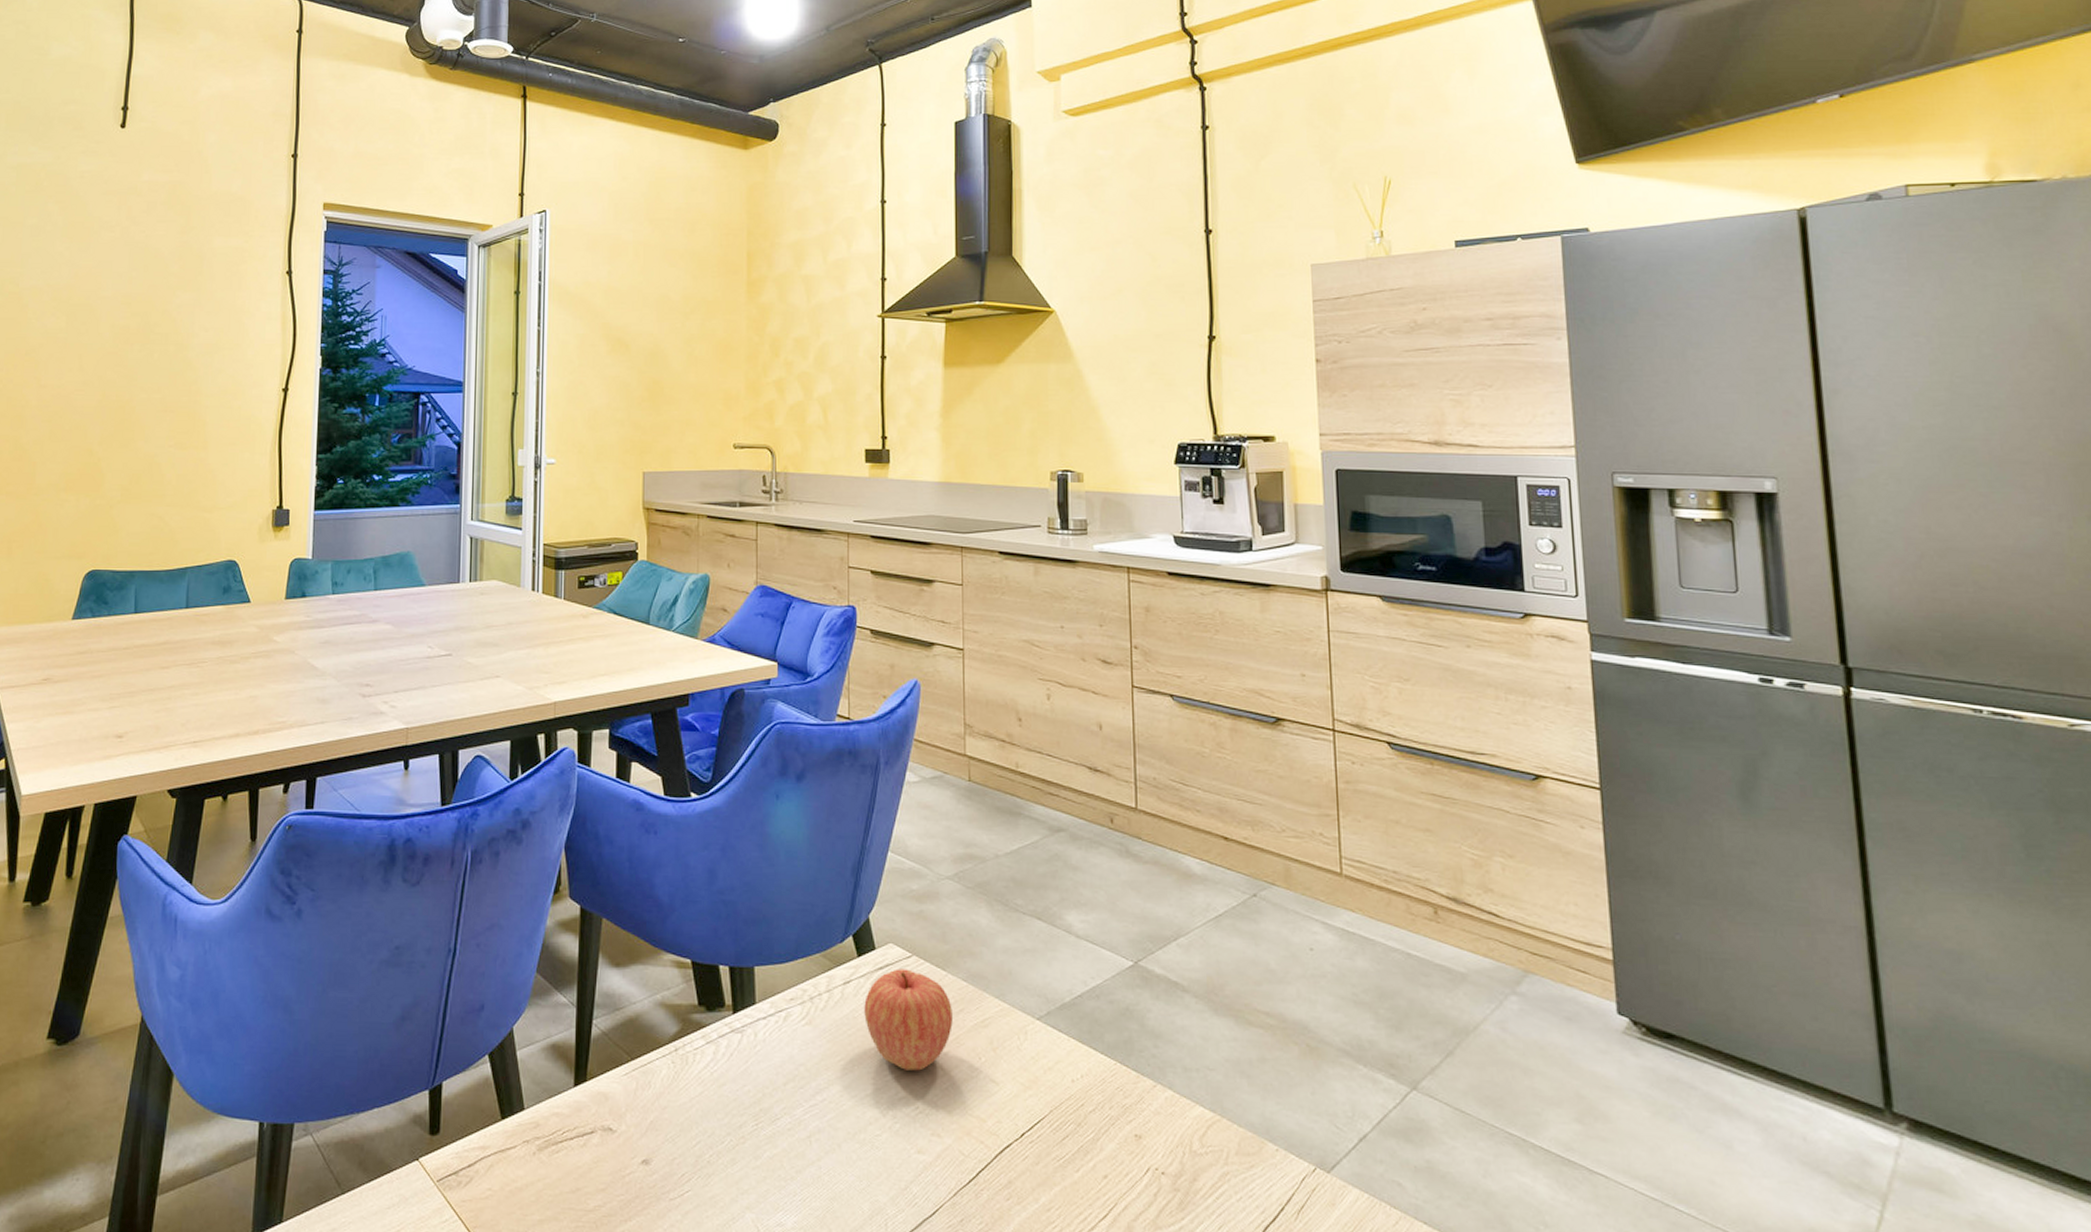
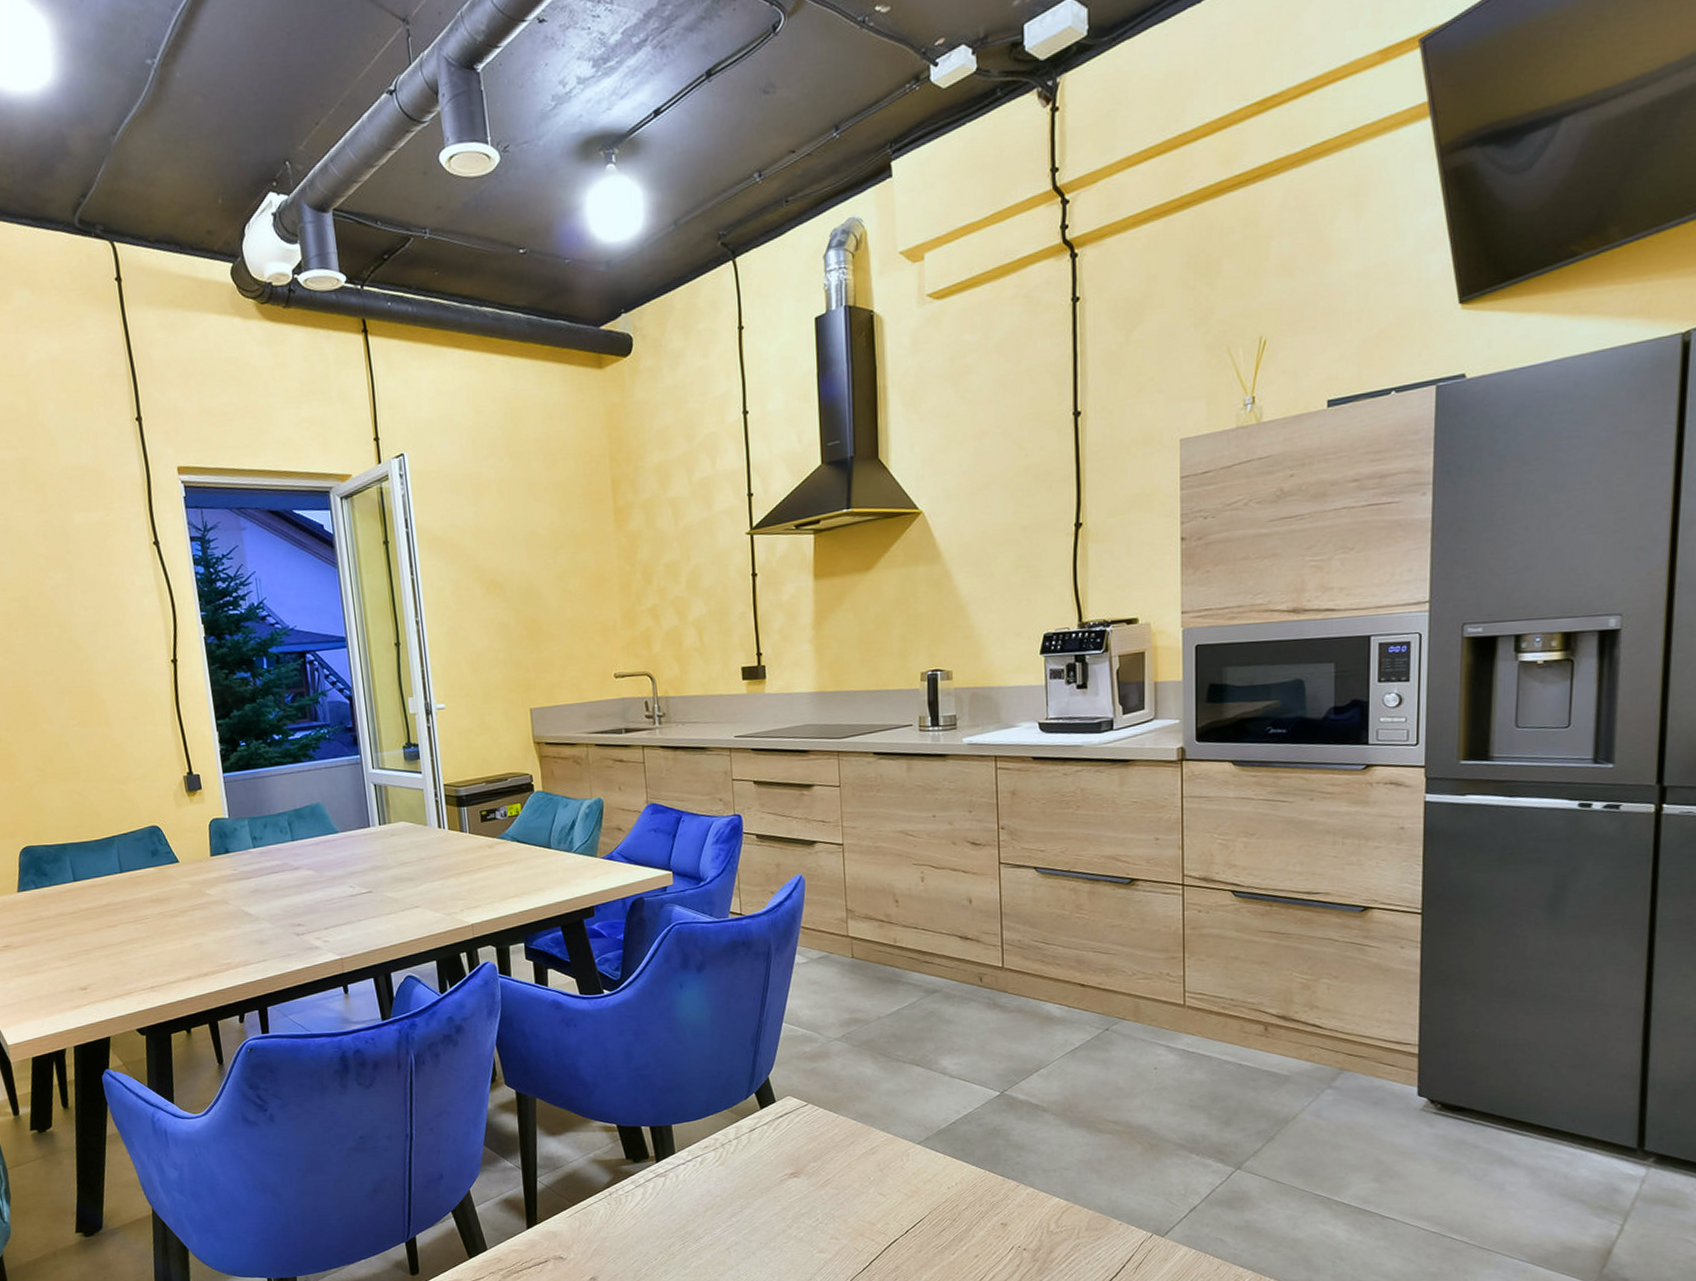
apple: present [864,969,953,1071] -> none [768,1115,845,1193]

